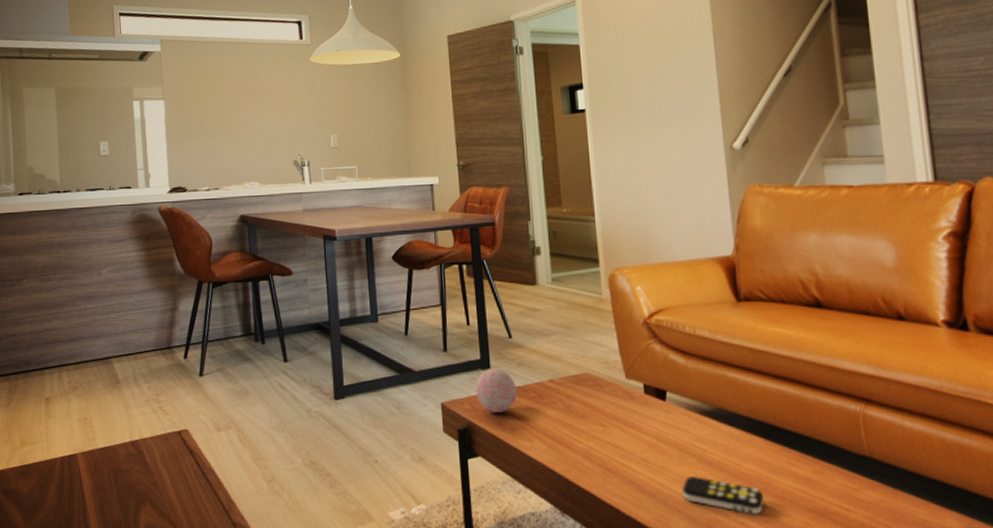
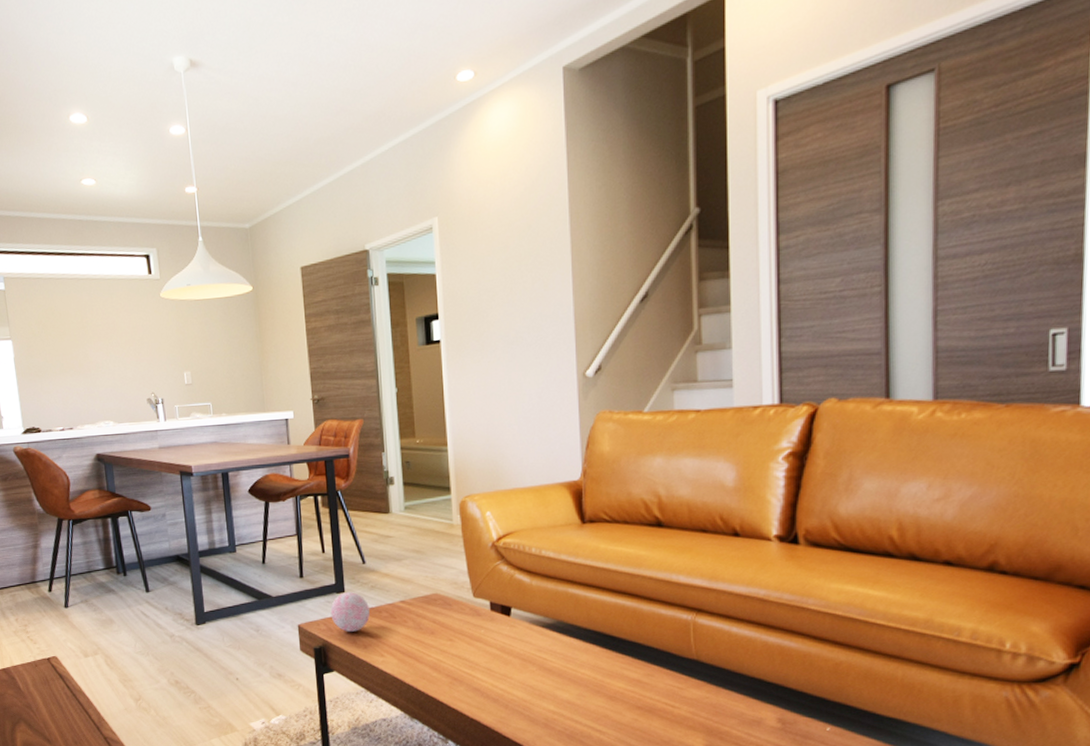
remote control: present [682,476,764,516] -> none [523,682,597,714]

